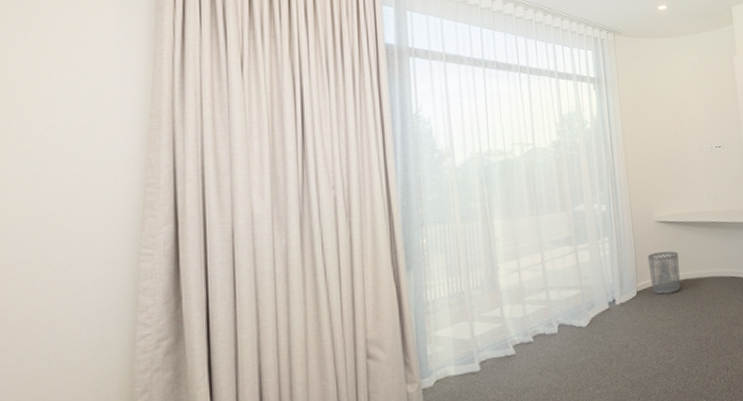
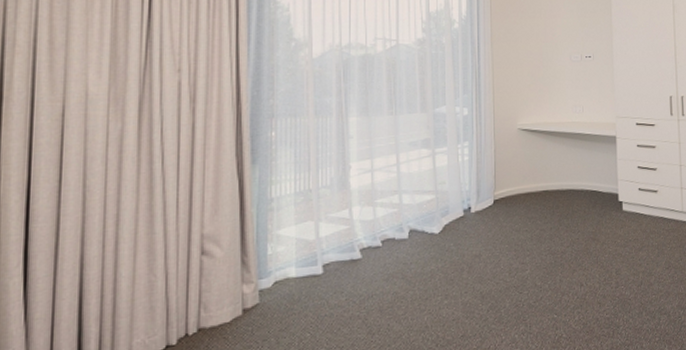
waste bin: present [647,251,681,295] -> none [507,160,540,205]

